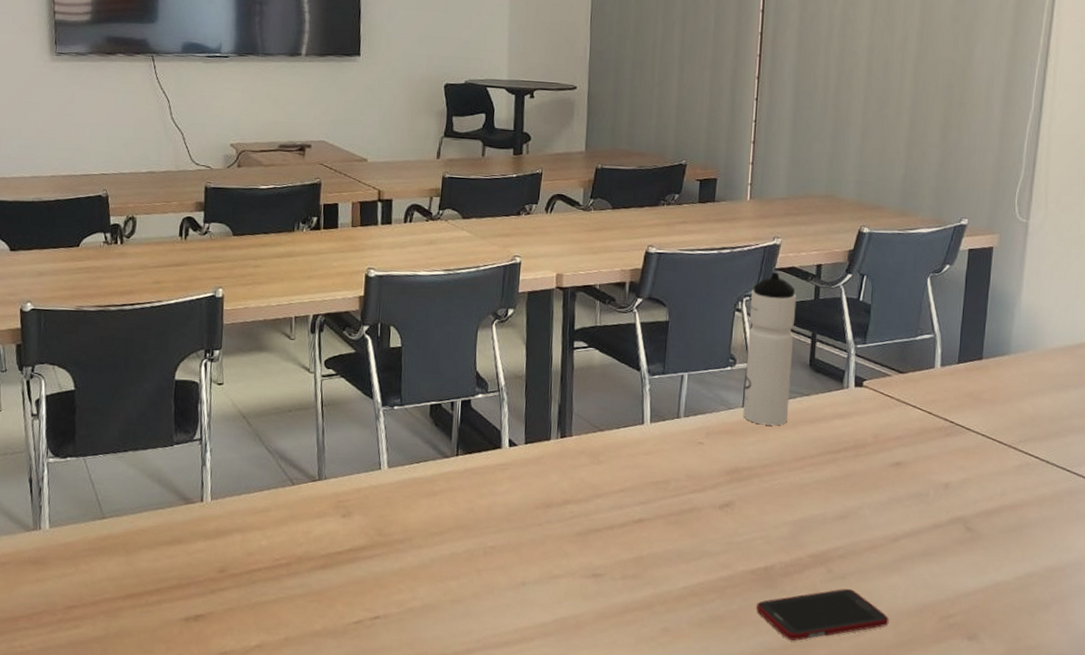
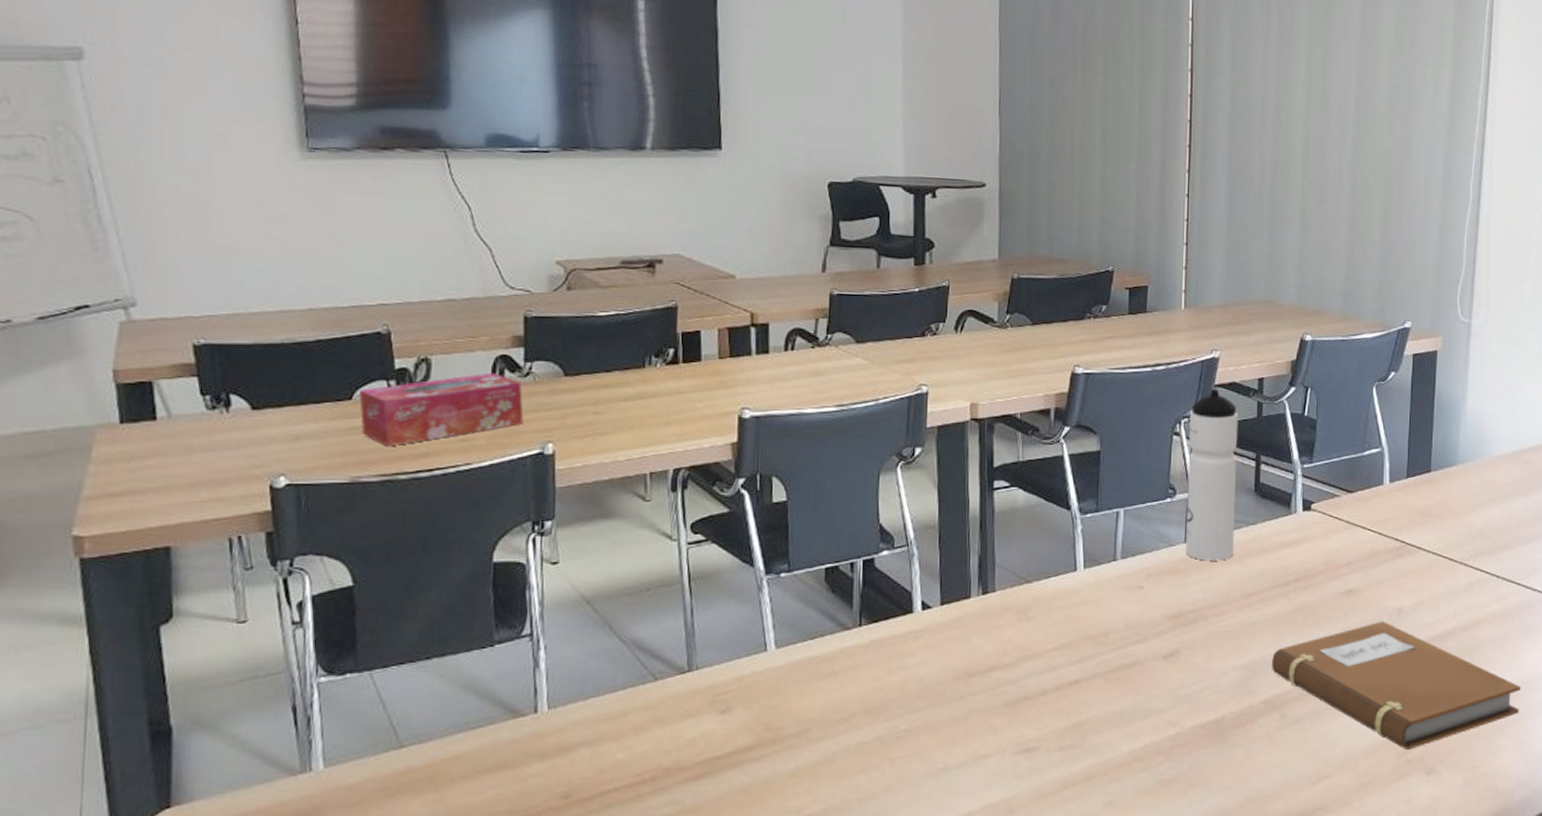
tissue box: none [84,230,202,285] -> present [359,372,524,447]
cell phone: present [757,588,889,641] -> none [1208,733,1347,798]
notebook: none [820,493,1068,615] -> present [1272,621,1521,750]

